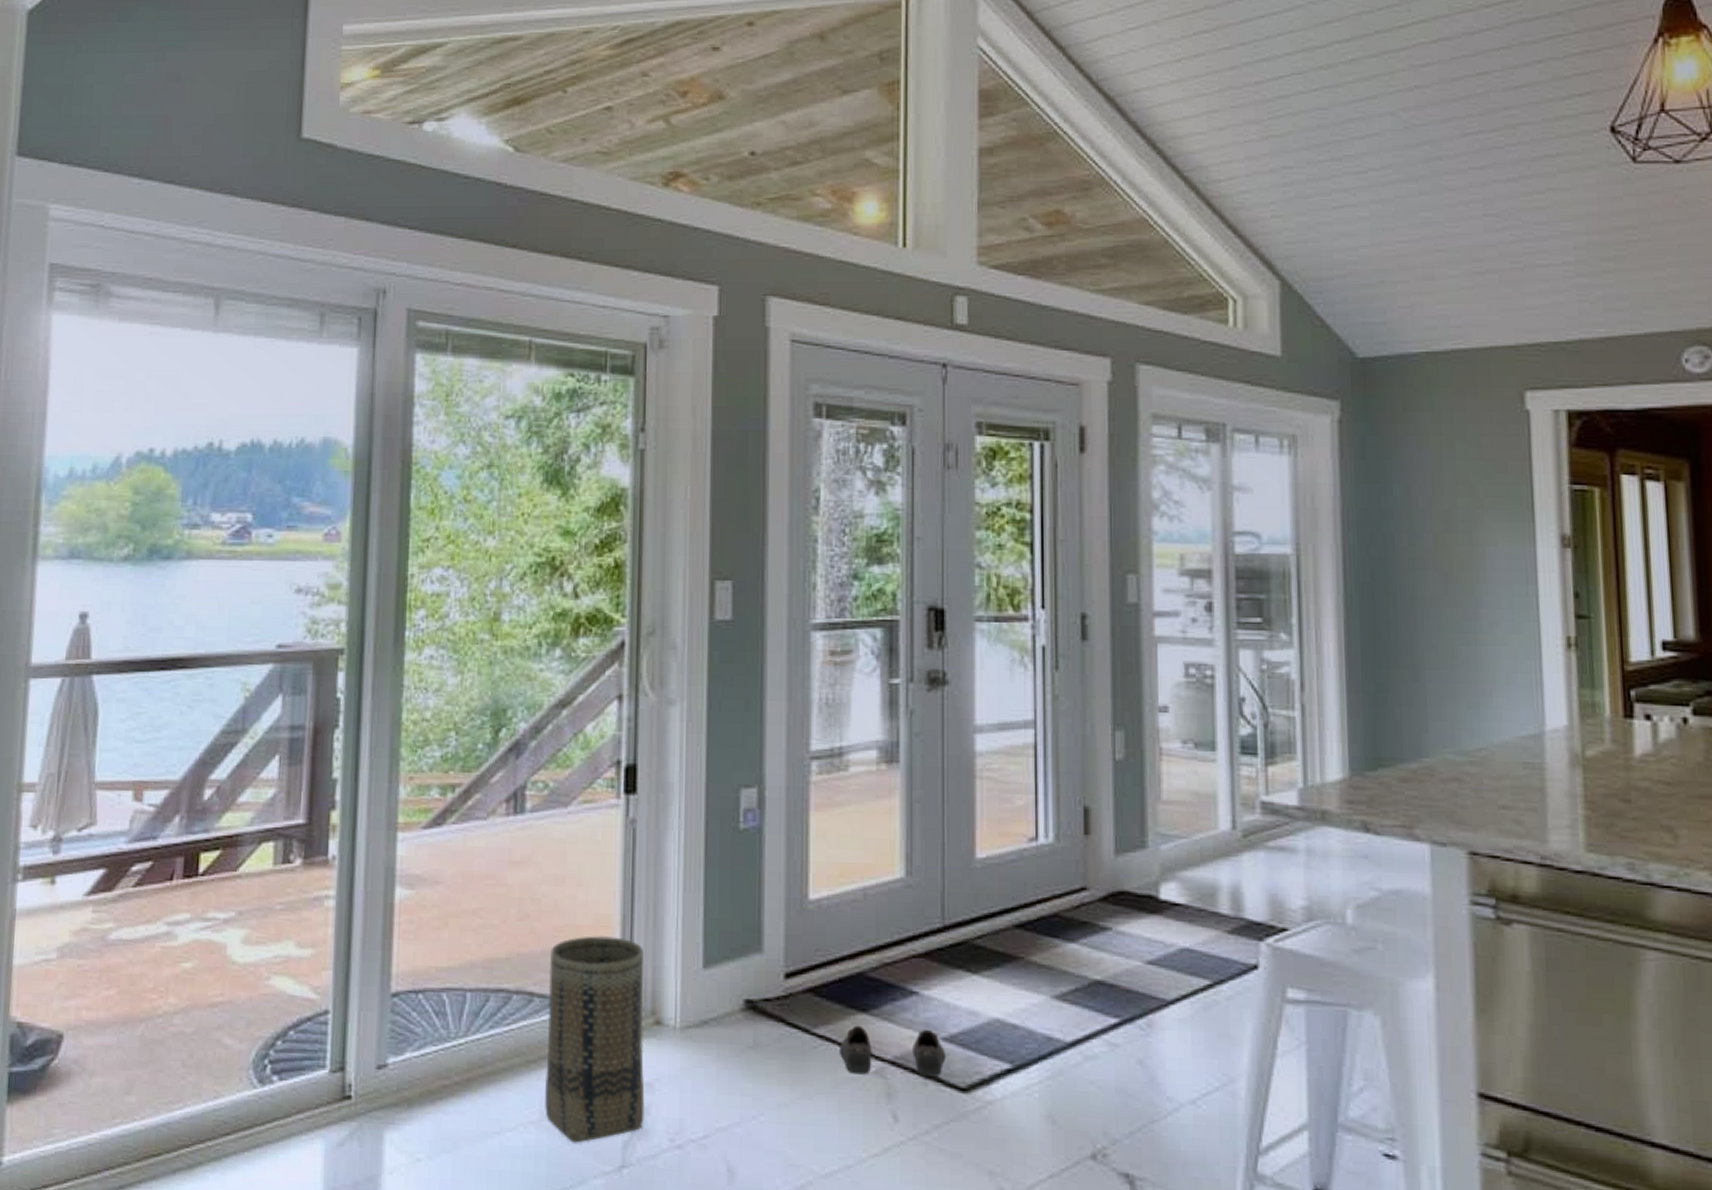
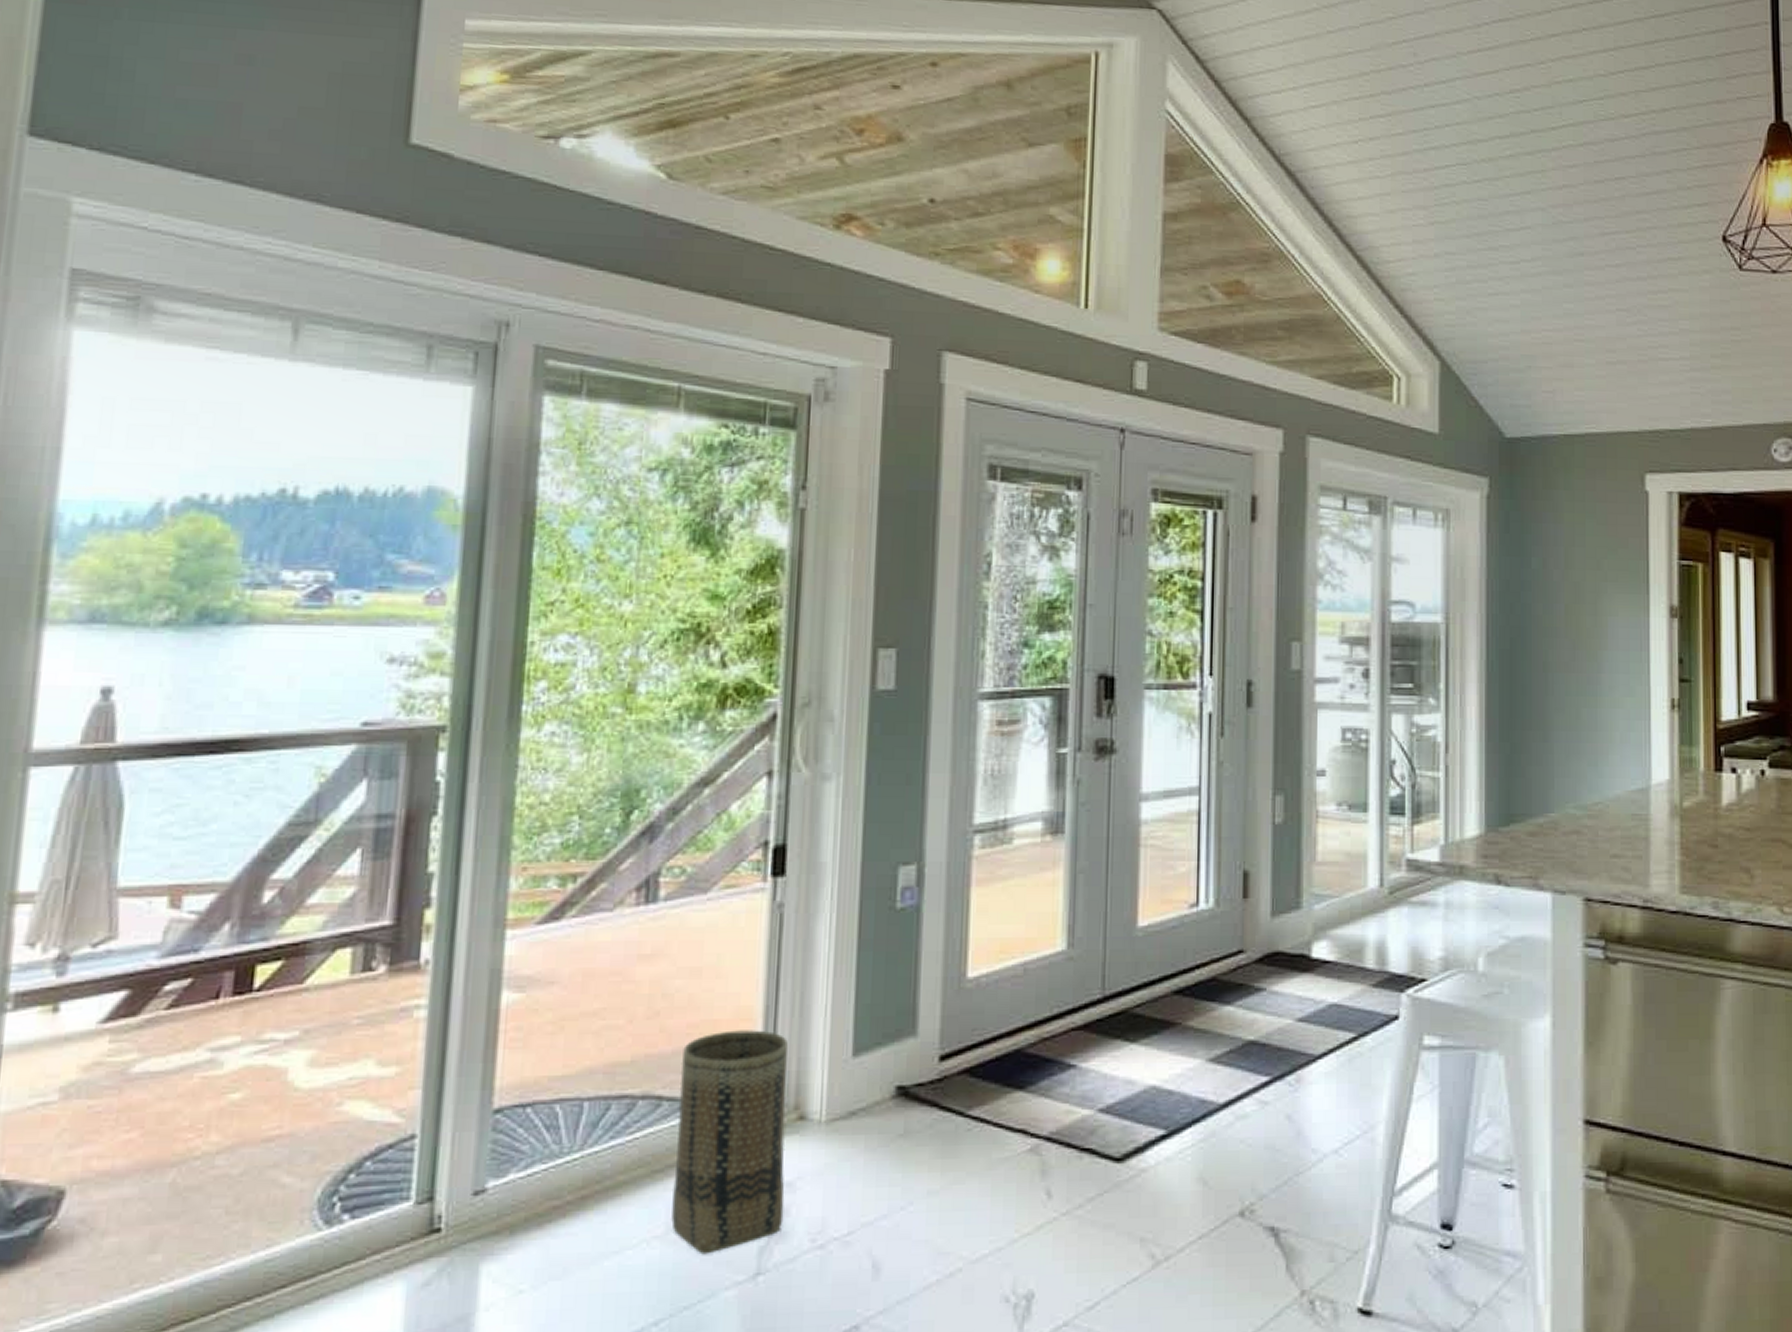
shoe: present [840,1025,945,1077] -> none [994,1101,1101,1154]

